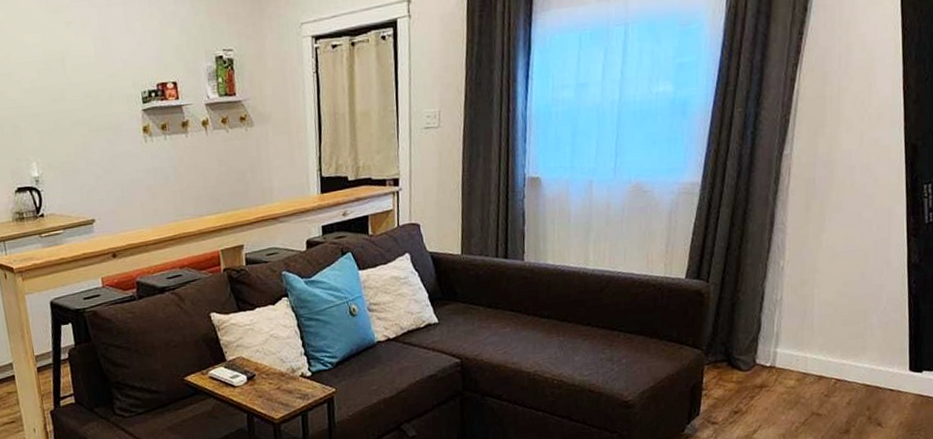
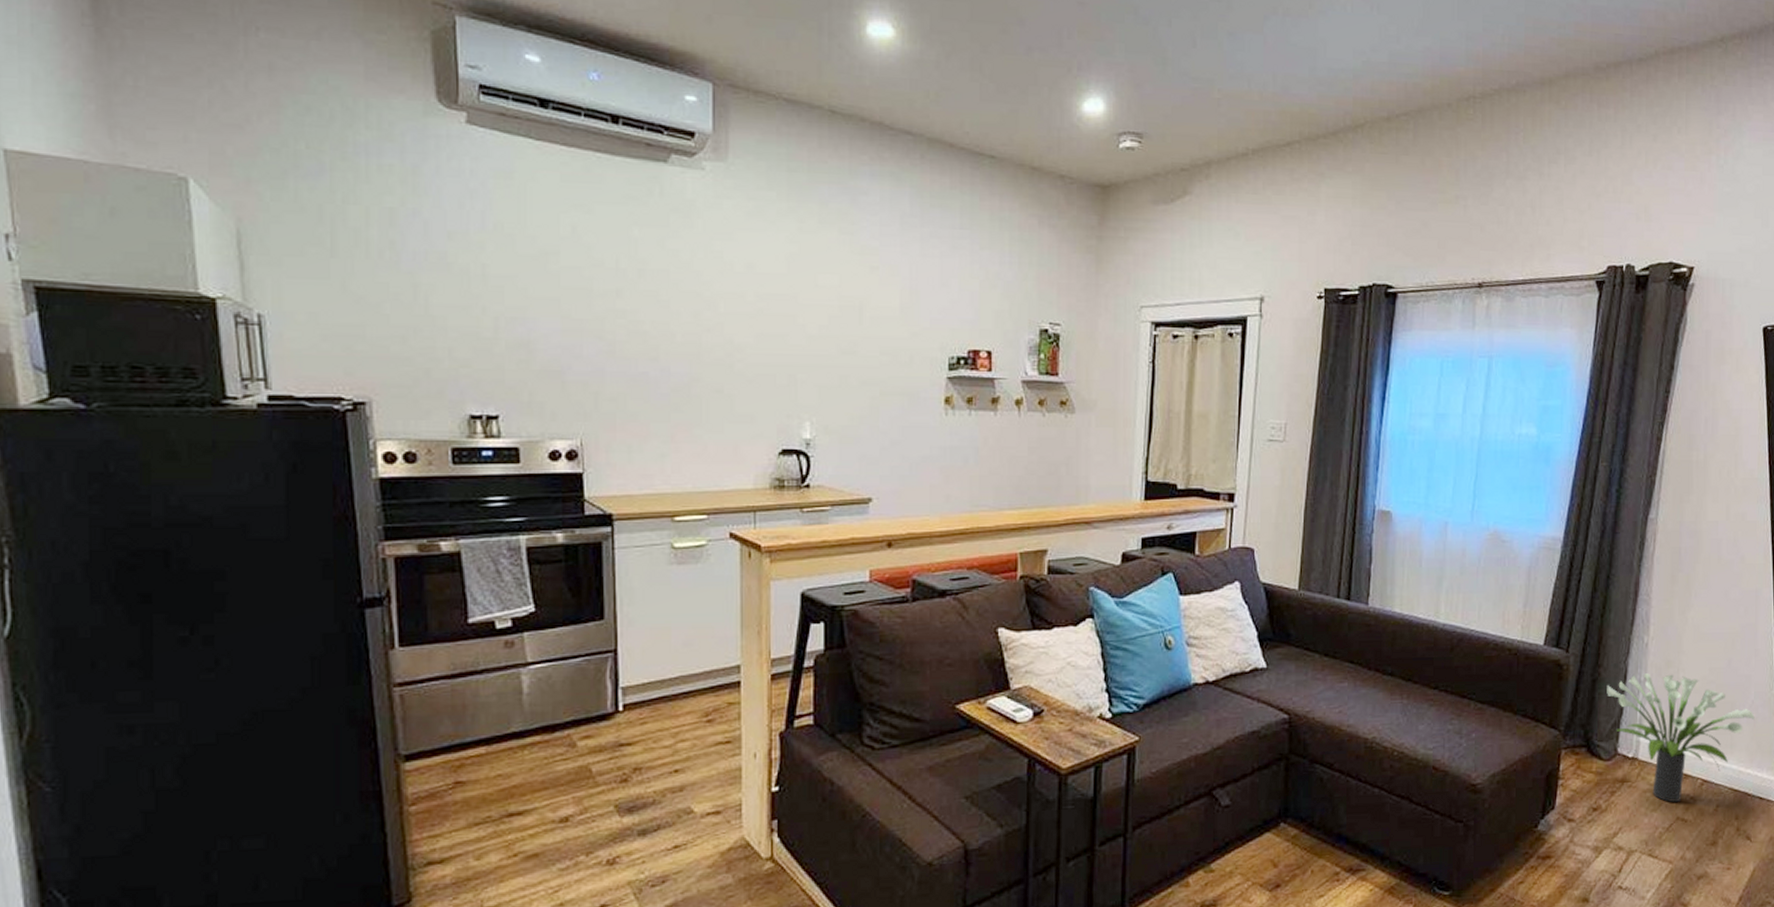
potted plant: none [745,291,887,401] -> present [1607,673,1755,803]

